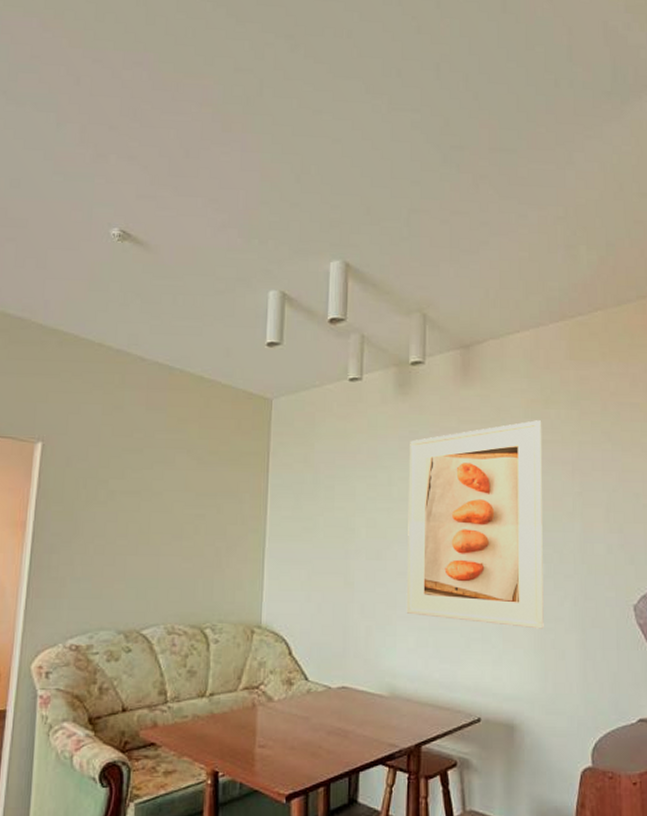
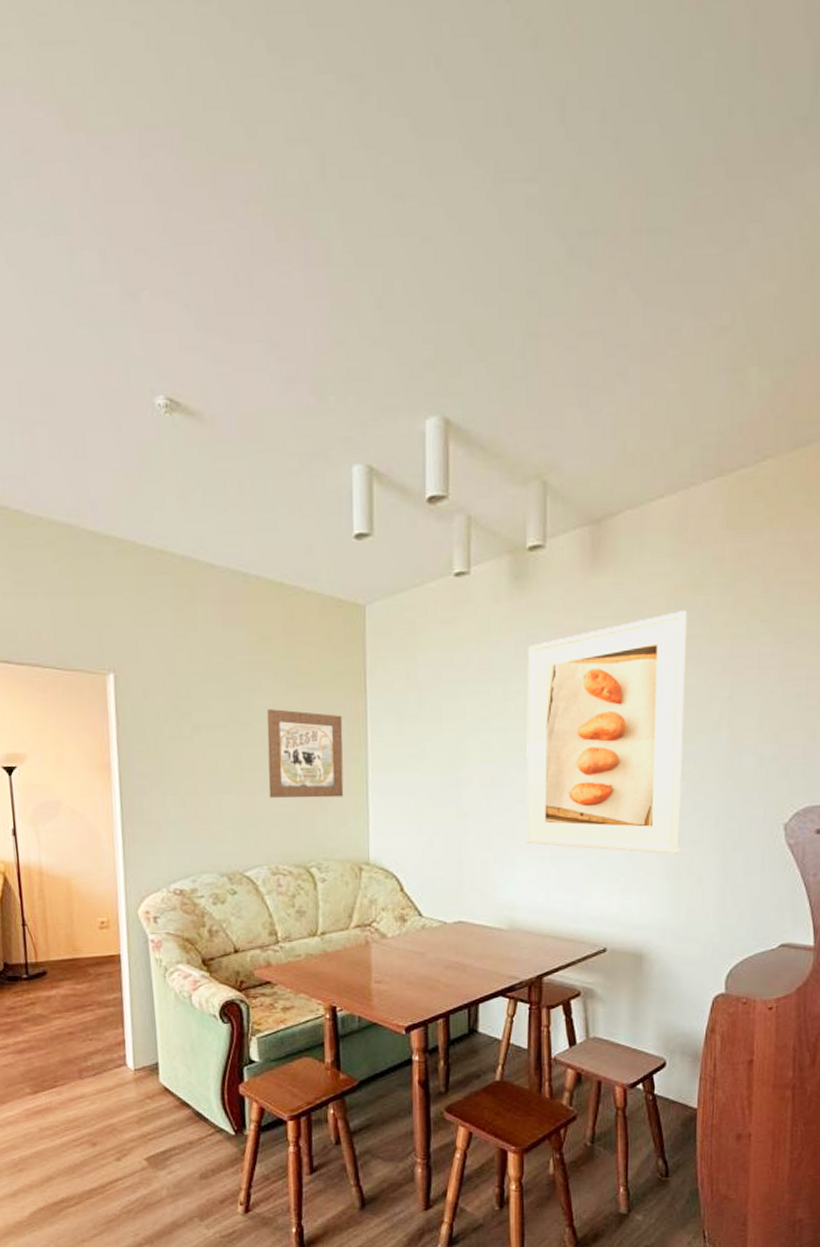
wall art: none [172,481,246,563] -> present [267,709,344,798]

